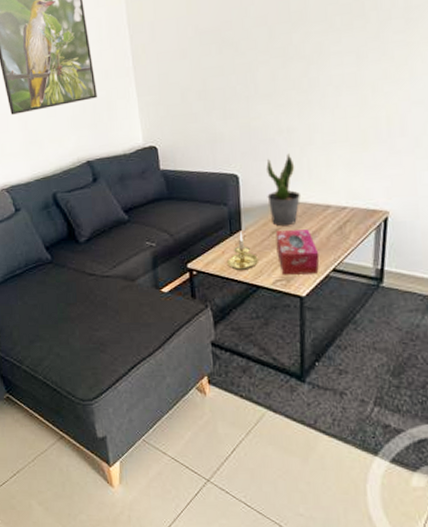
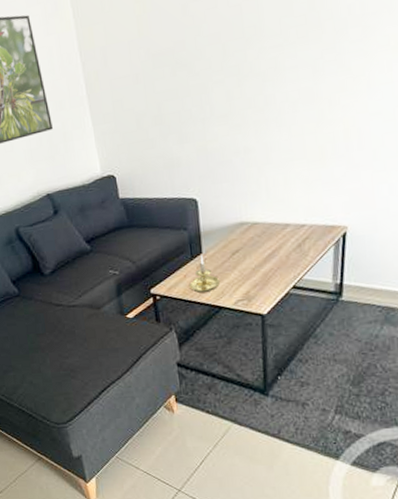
potted plant: present [266,153,302,227] -> none [224,174,260,248]
tissue box: present [275,229,319,275] -> none [235,249,279,295]

